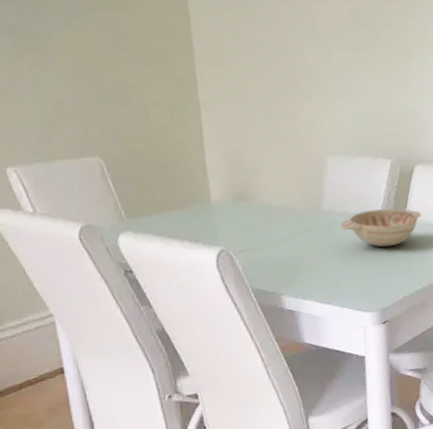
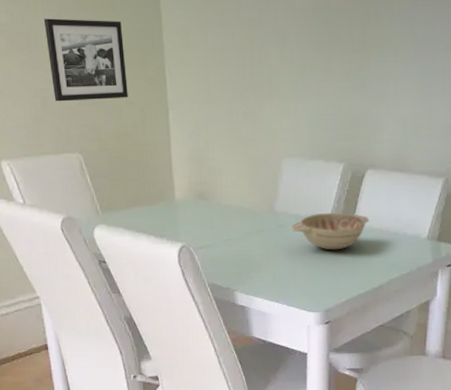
picture frame: none [56,19,155,104] -> present [43,18,128,102]

